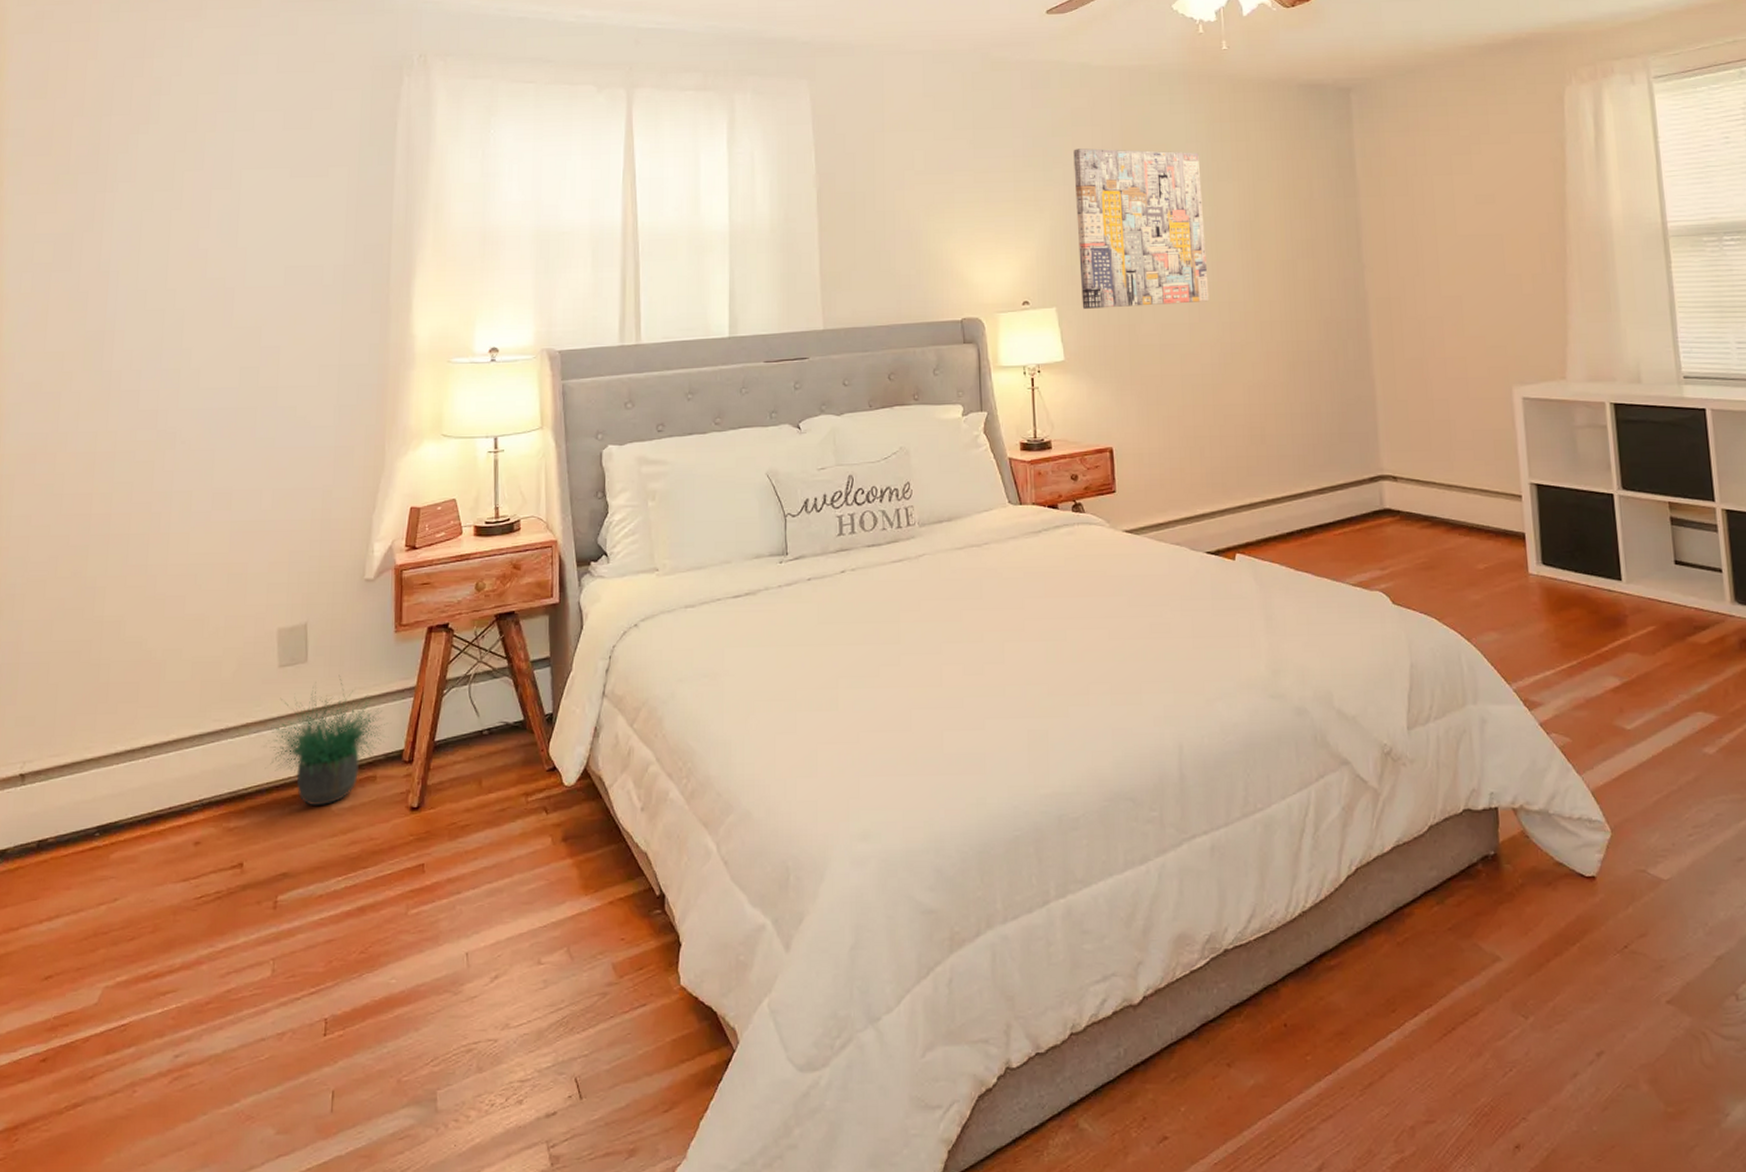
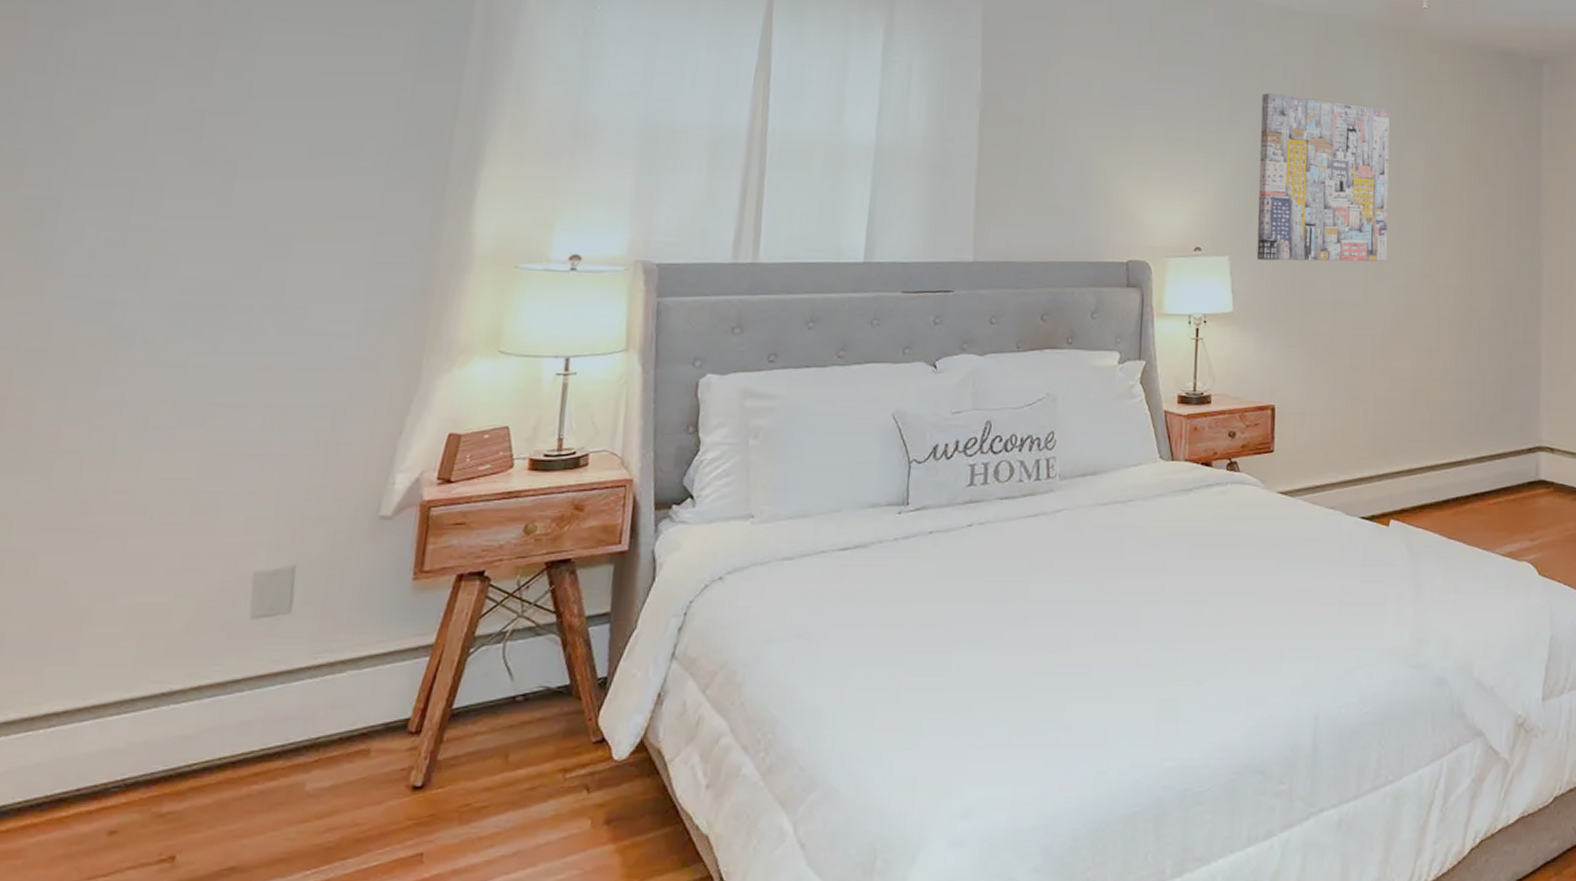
potted plant: present [263,675,389,806] -> none [218,629,394,786]

